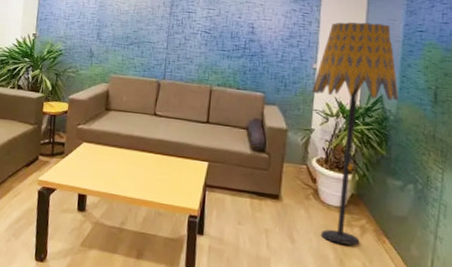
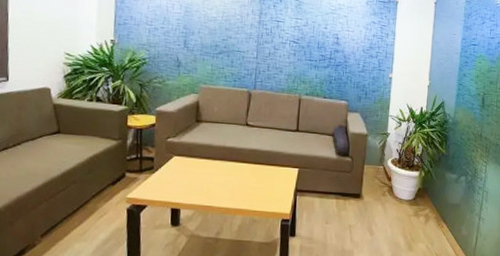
floor lamp: present [312,22,399,246] -> none [388,35,456,232]

